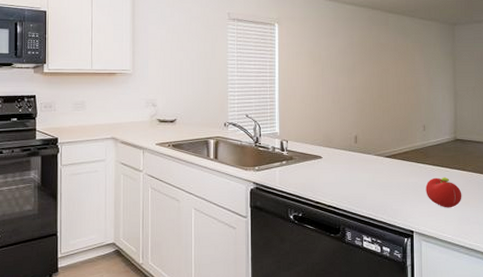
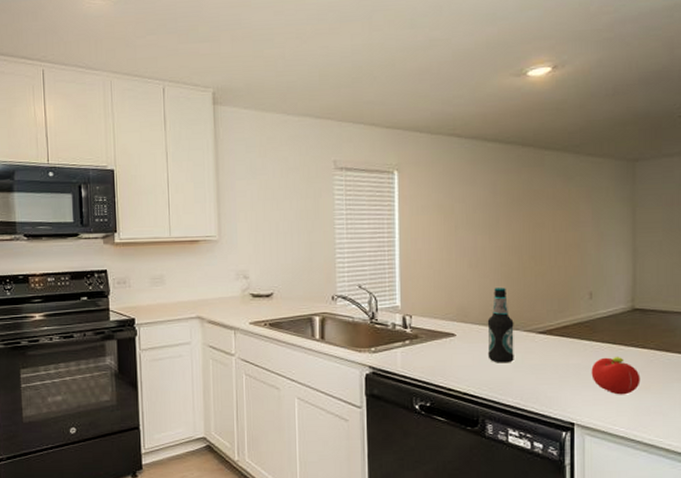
bottle: none [346,120,367,181] -> present [487,288,514,363]

